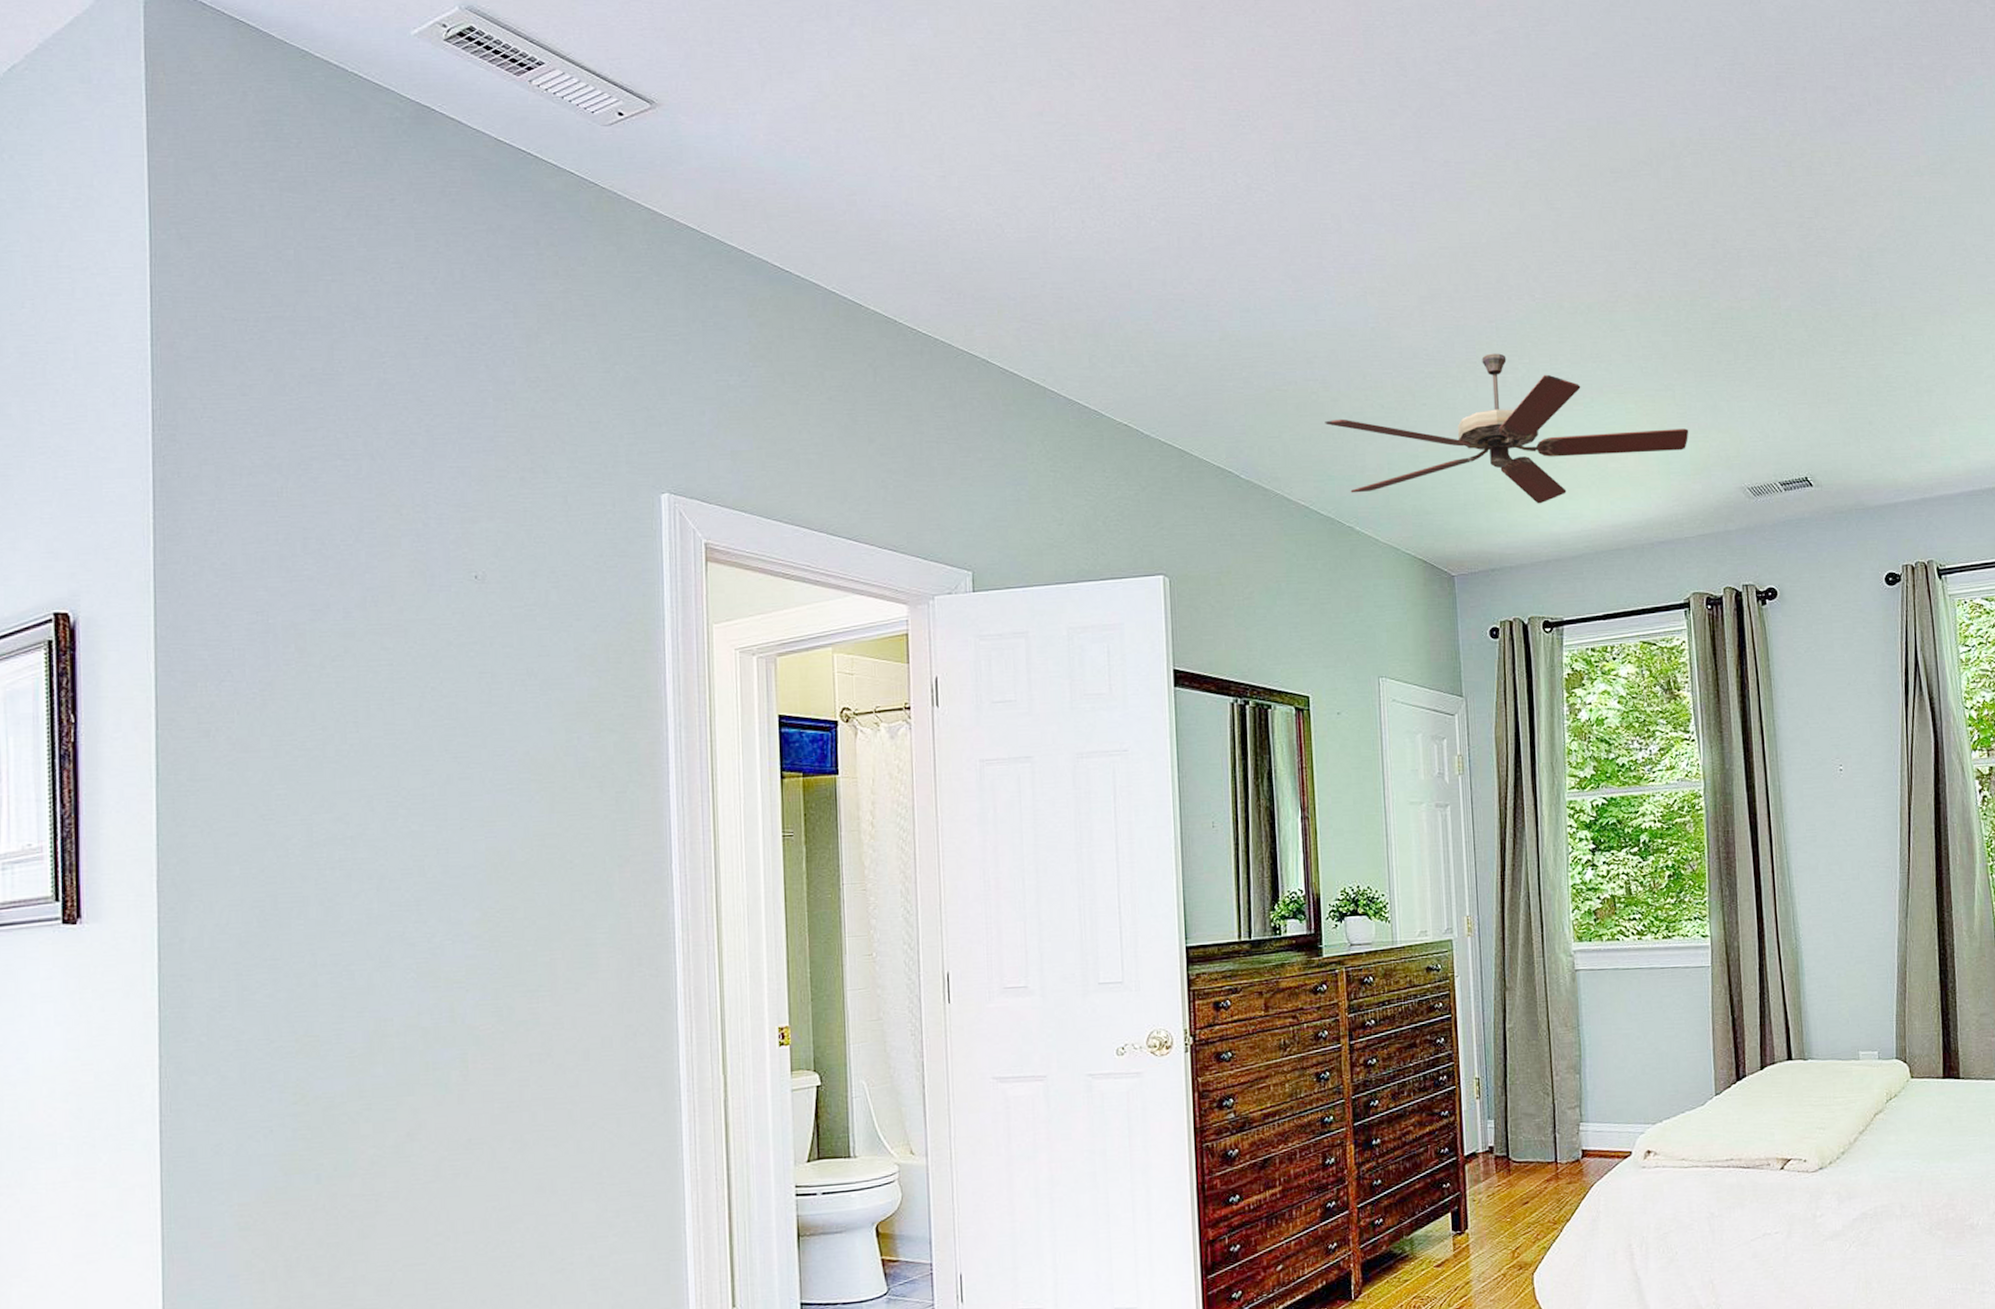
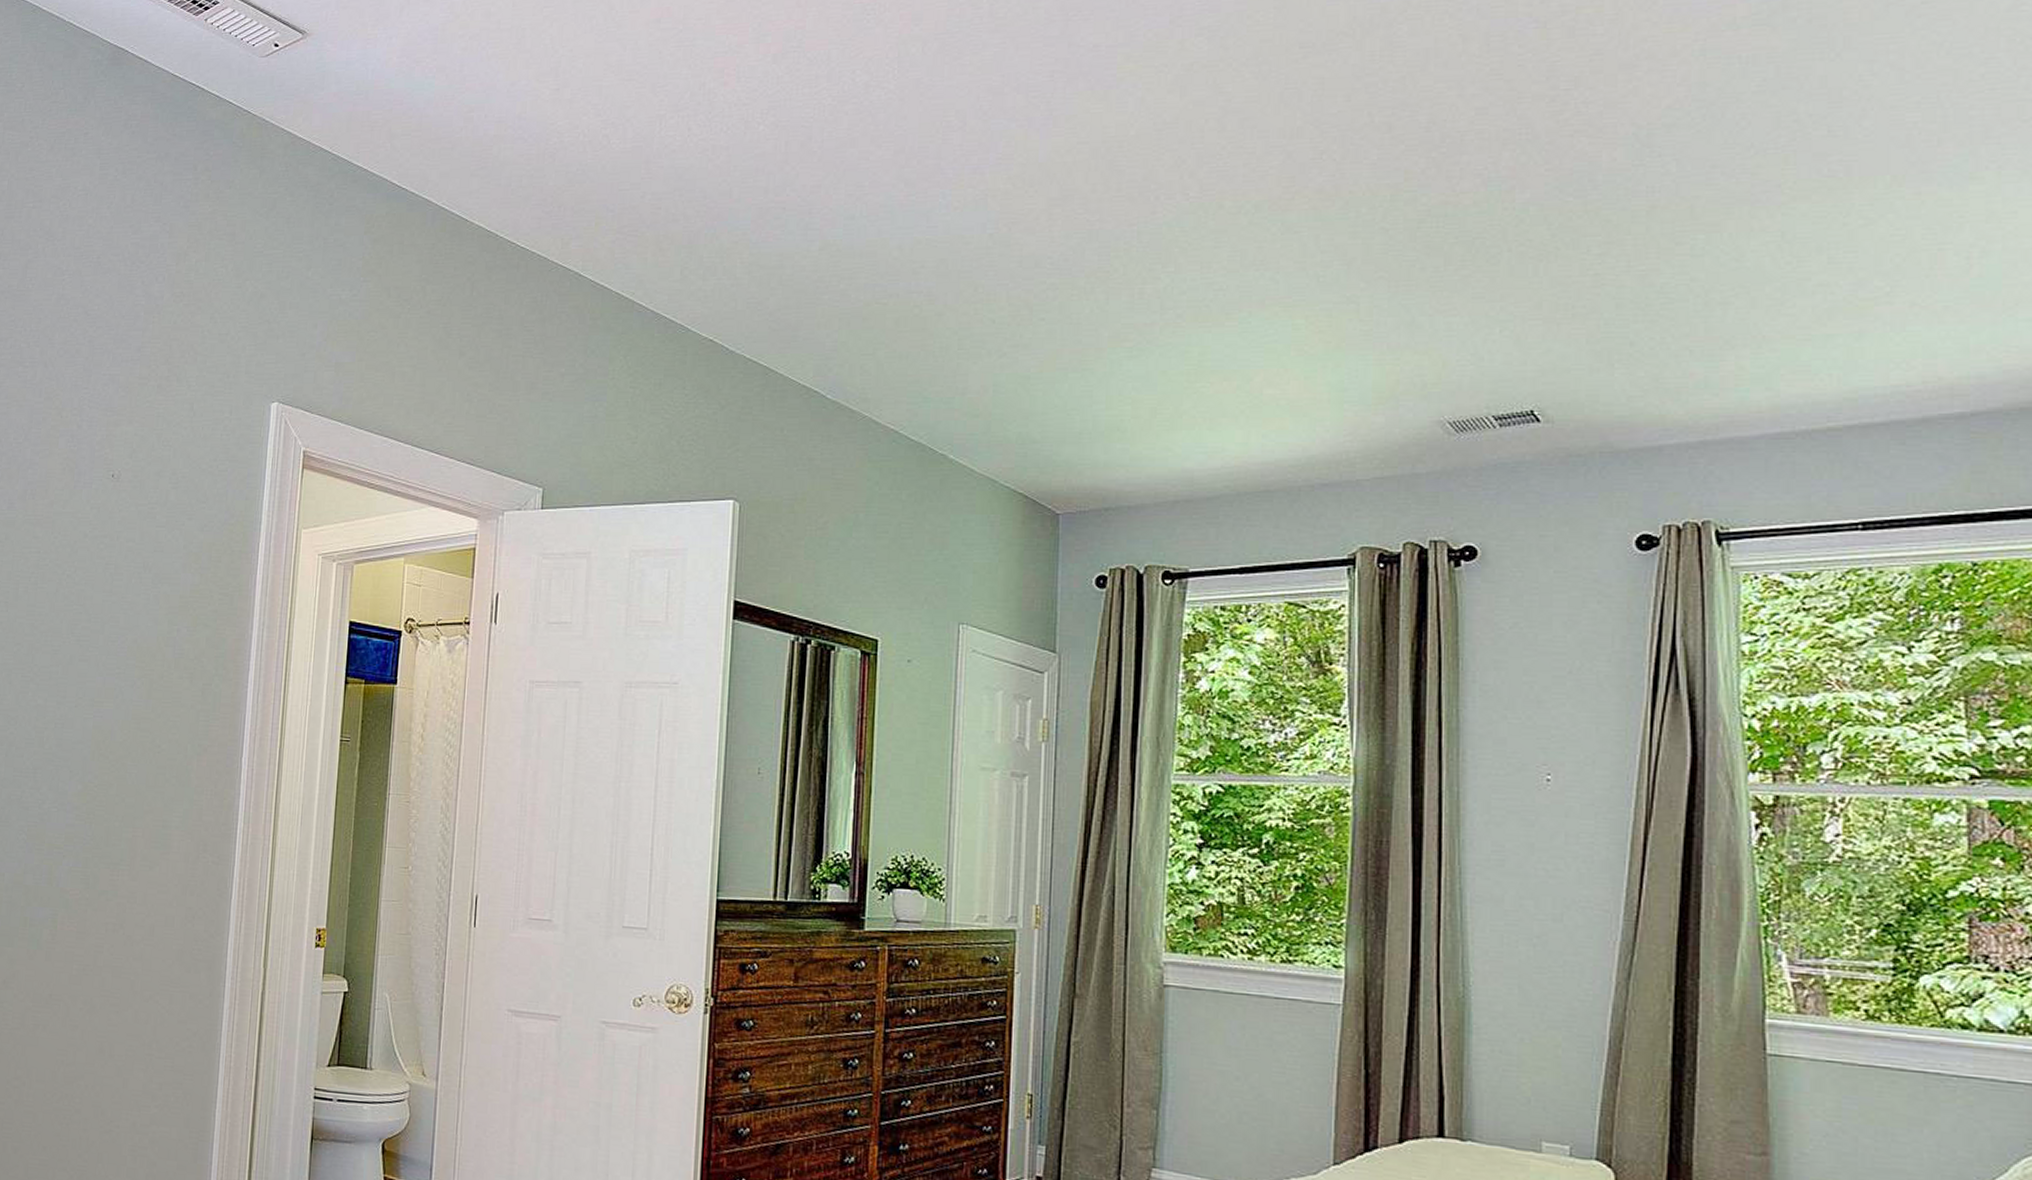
ceiling fan: present [1325,353,1689,504] -> none [926,261,1374,435]

